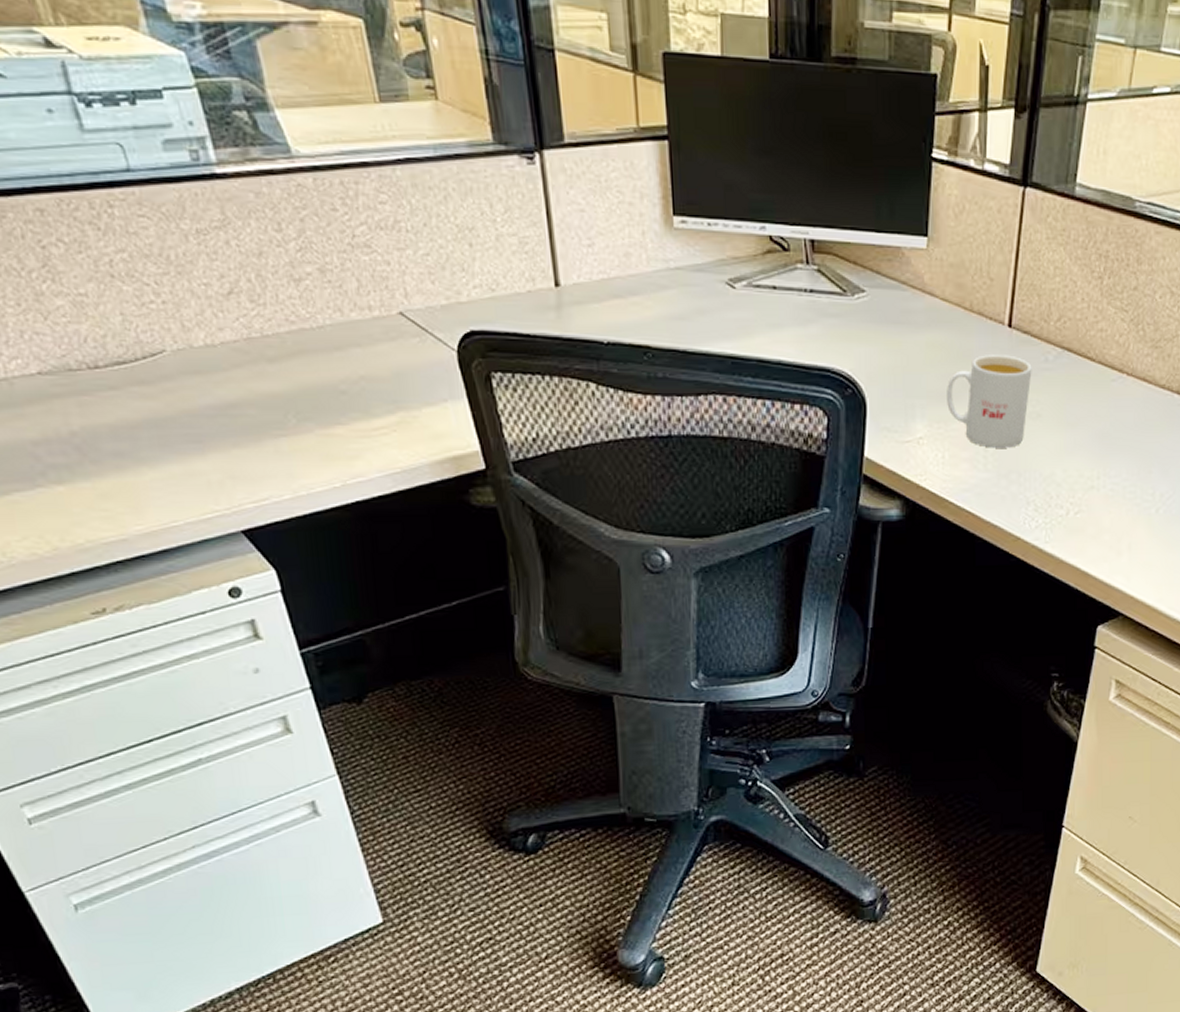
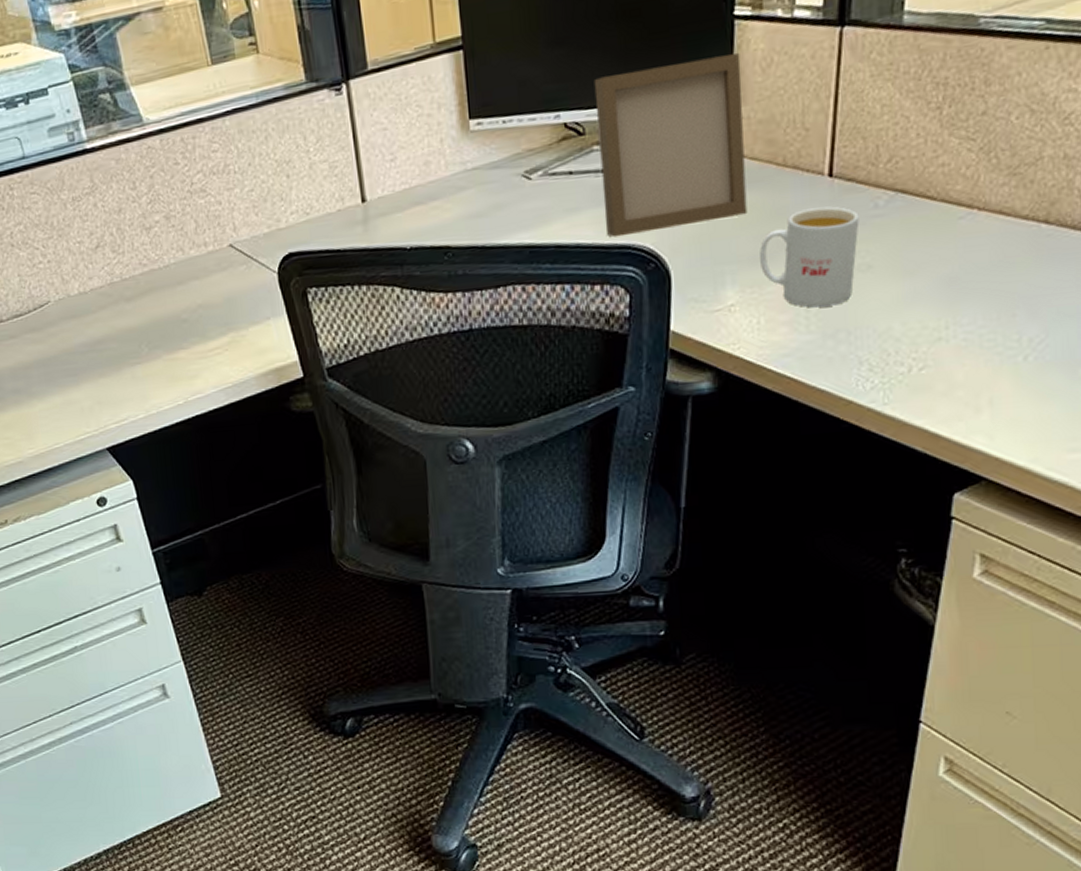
photo frame: none [799,194,937,359] -> present [594,53,748,238]

